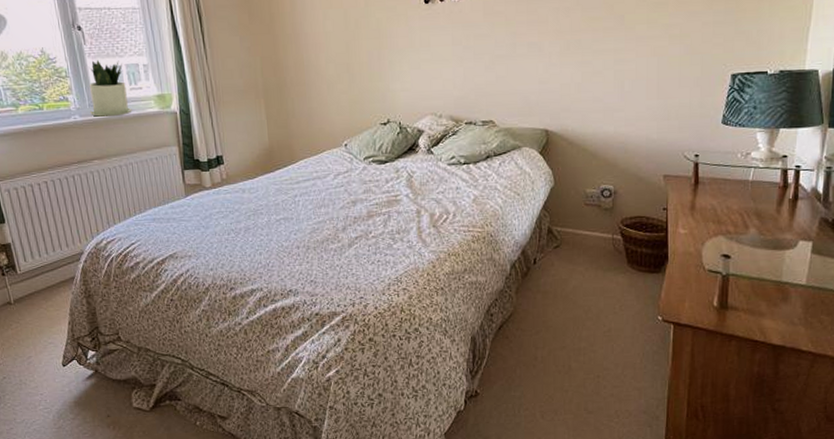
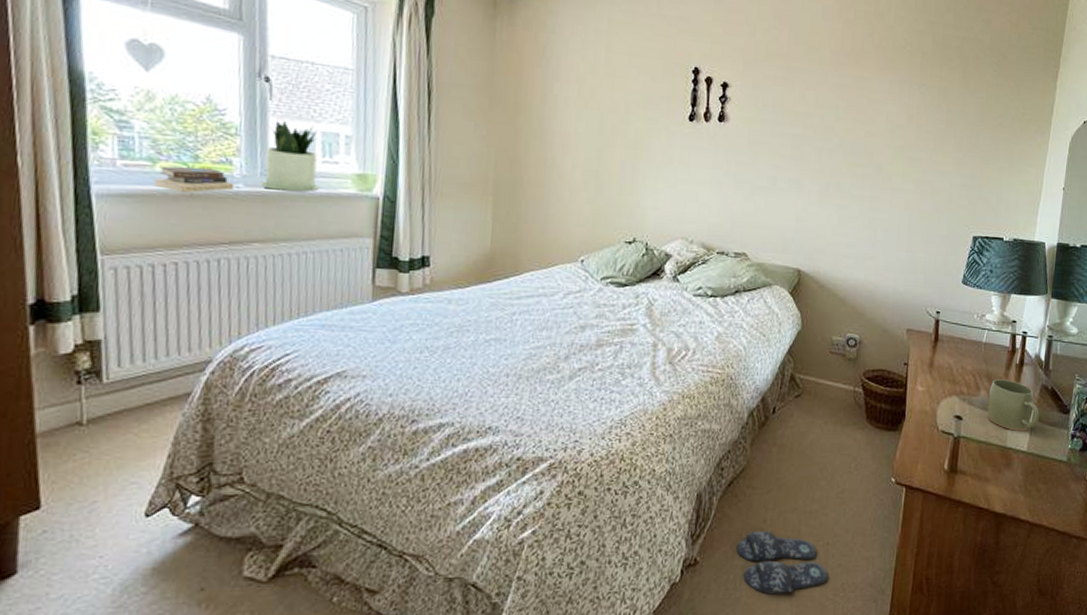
books: none [19,106,74,128] -> present [153,166,235,193]
slippers: none [512,366,601,420] -> present [736,530,828,595]
mug: none [758,215,820,266] -> present [987,379,1040,431]

